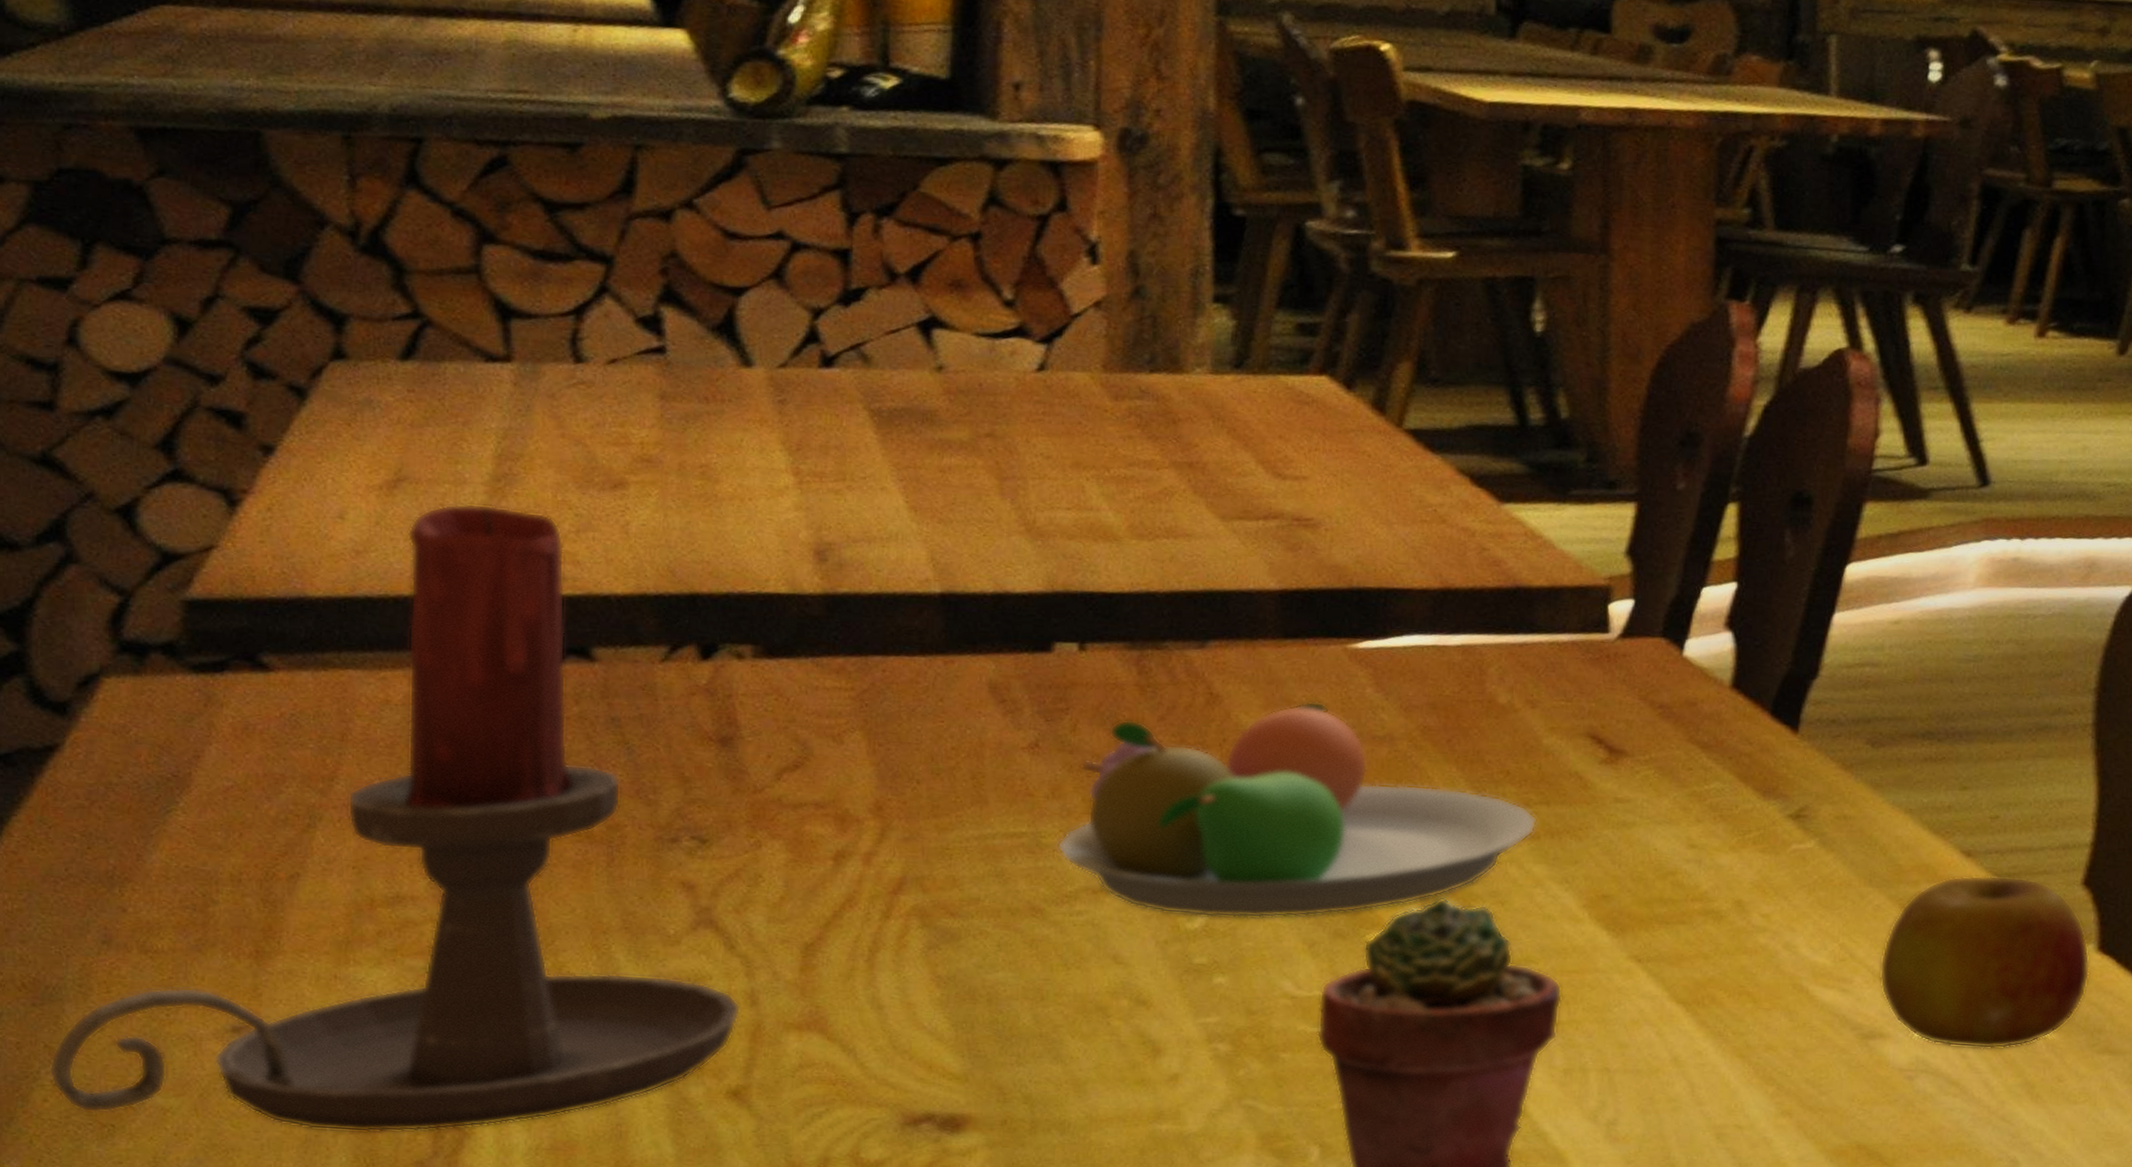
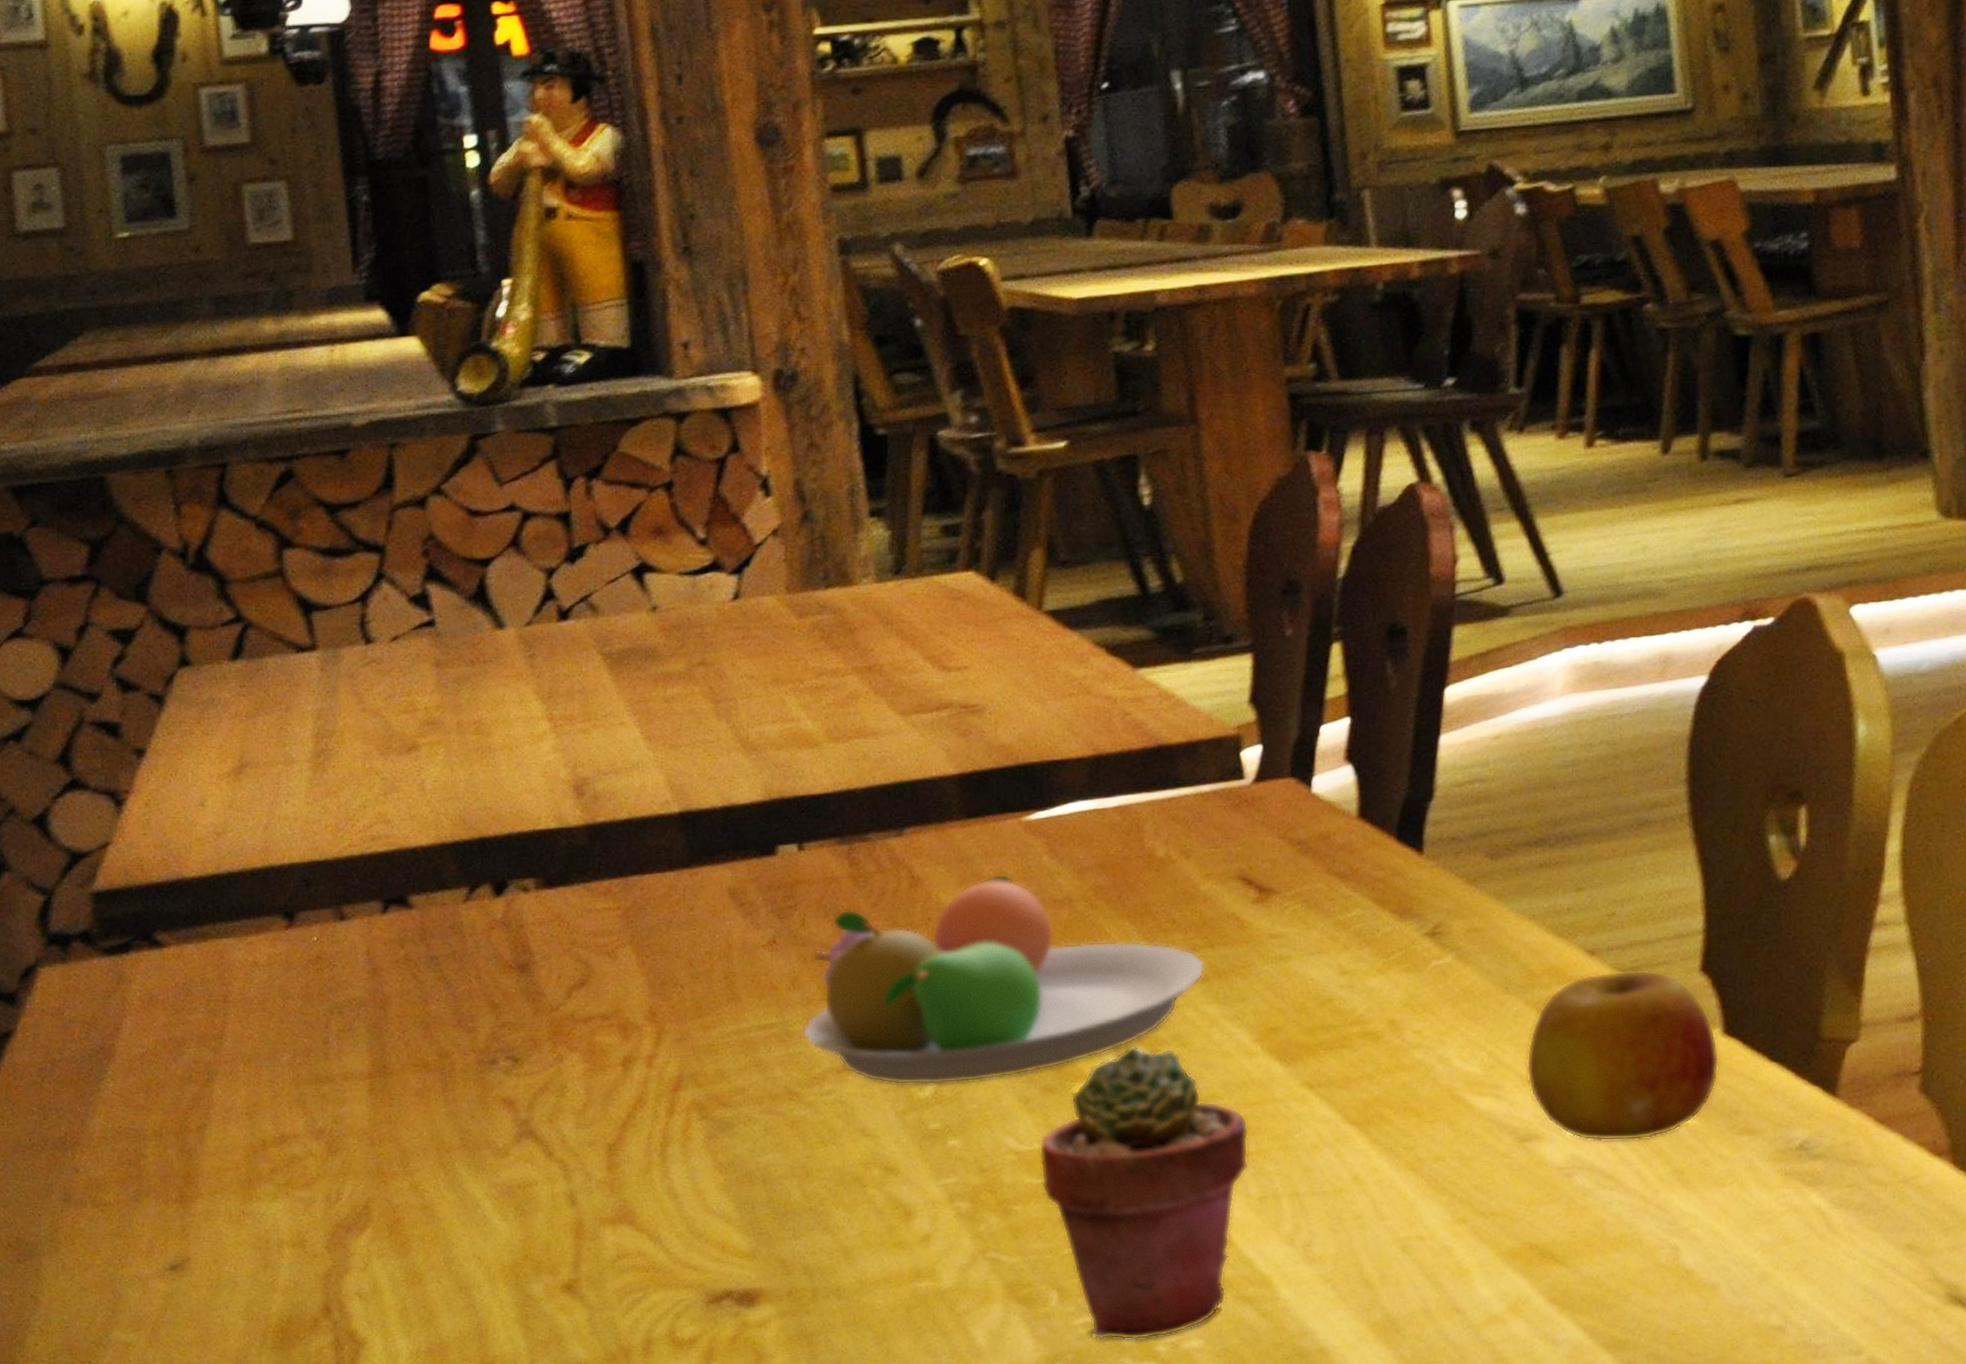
candle holder: present [49,503,741,1133] -> none [35,779,565,1352]

